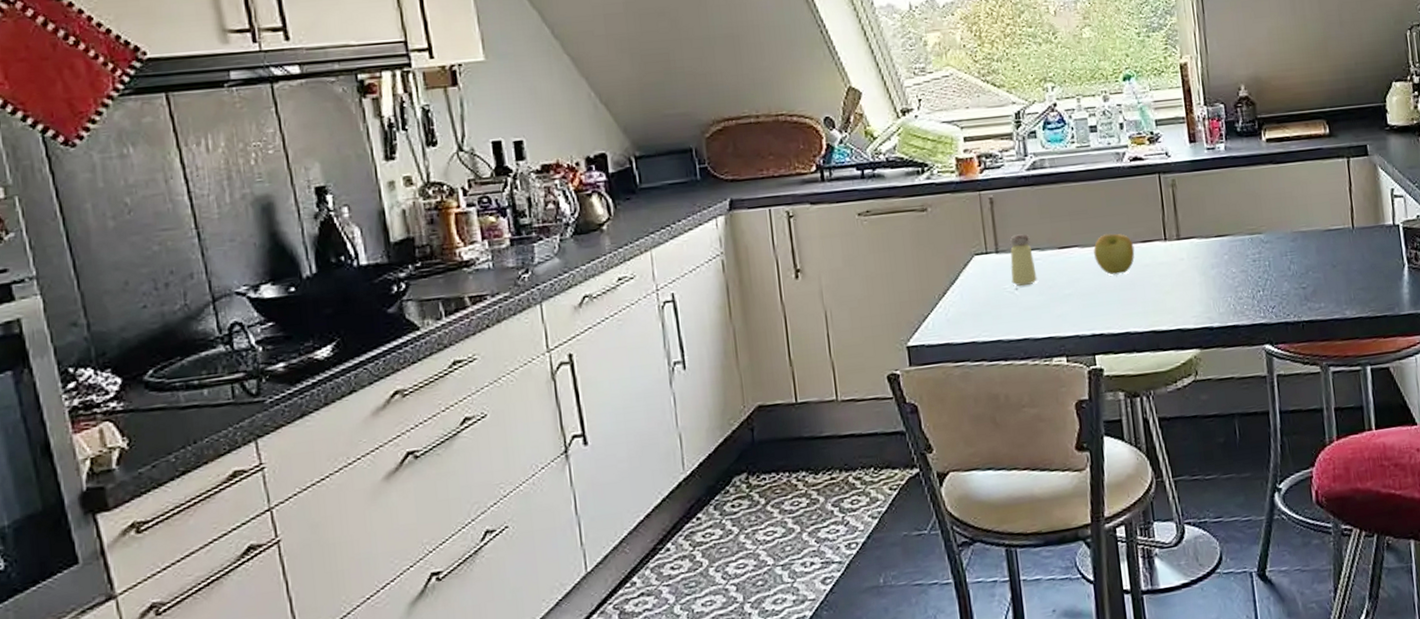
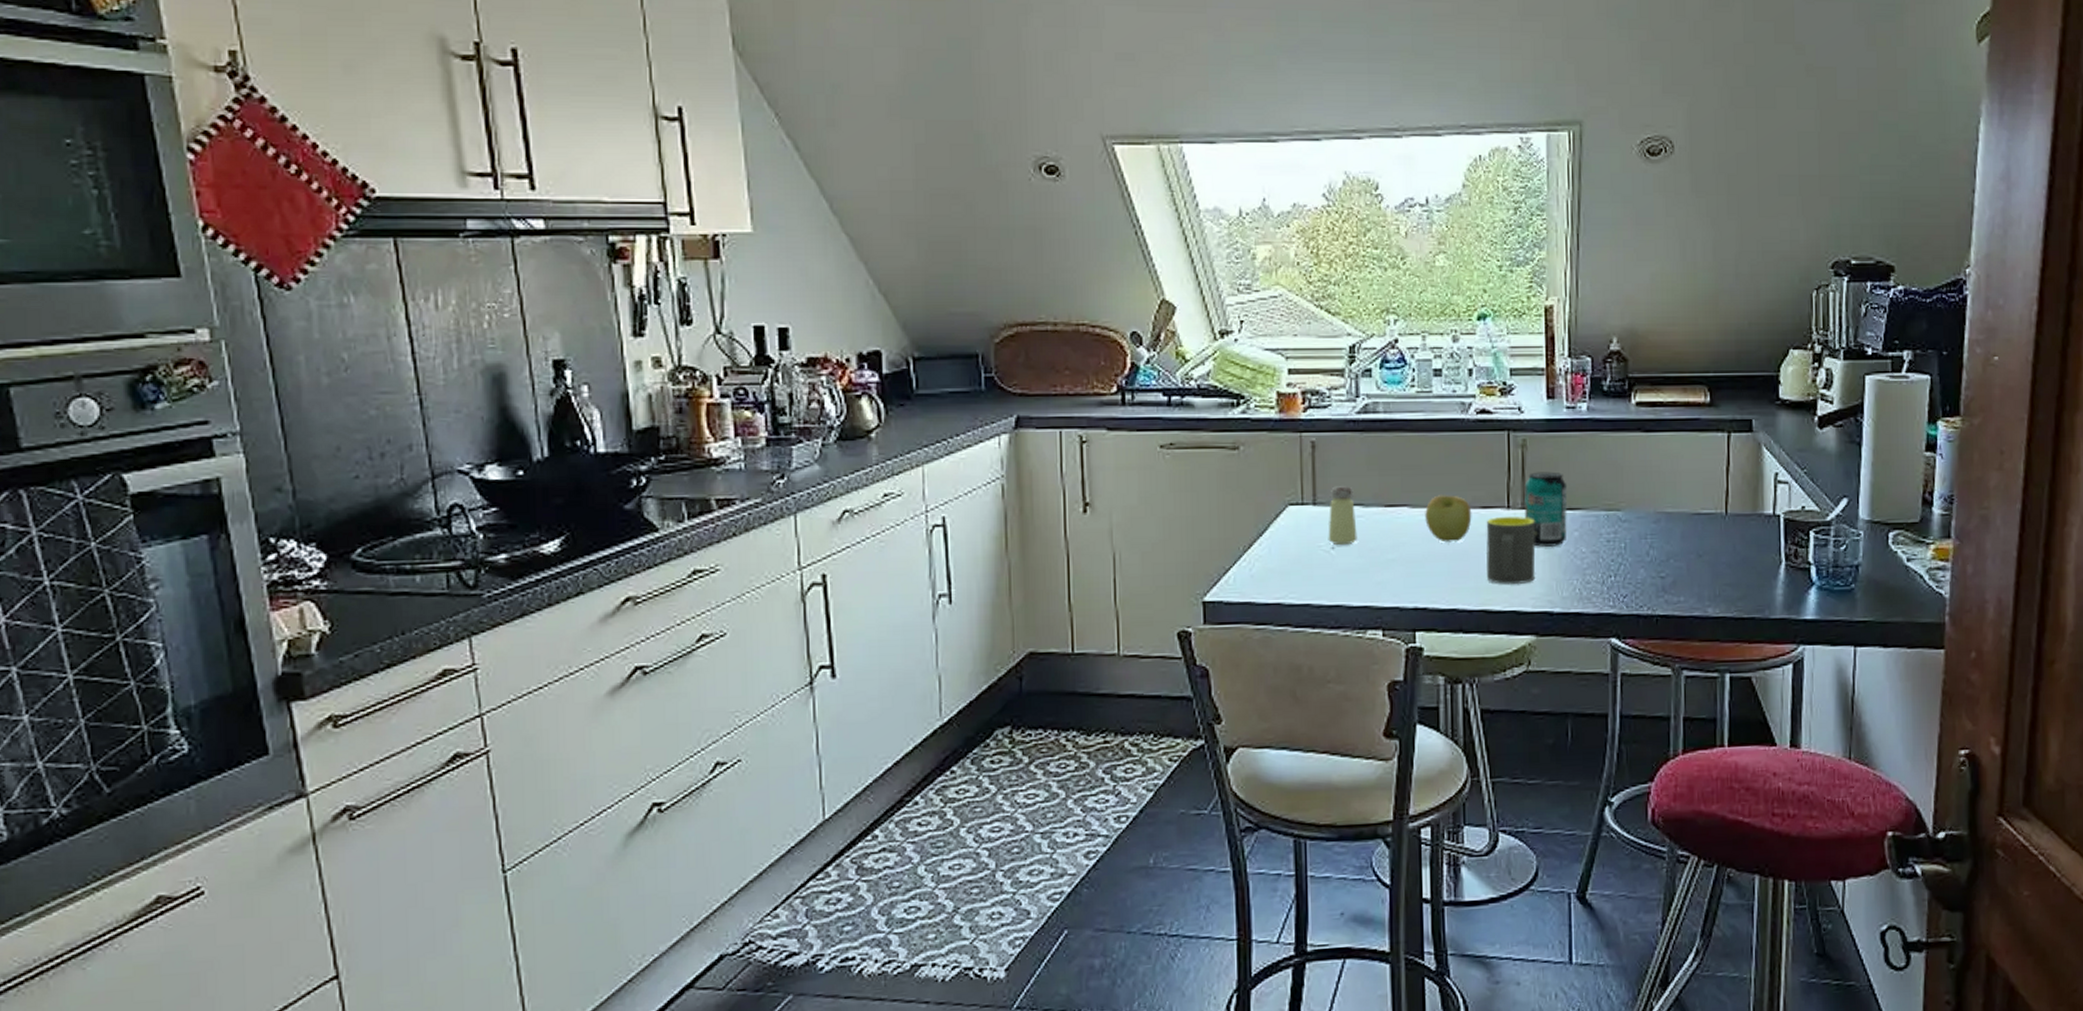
mug: none [1147,246,1195,307] -> present [1486,516,1536,585]
beverage can: none [1177,205,1218,272] -> present [1523,471,1568,548]

